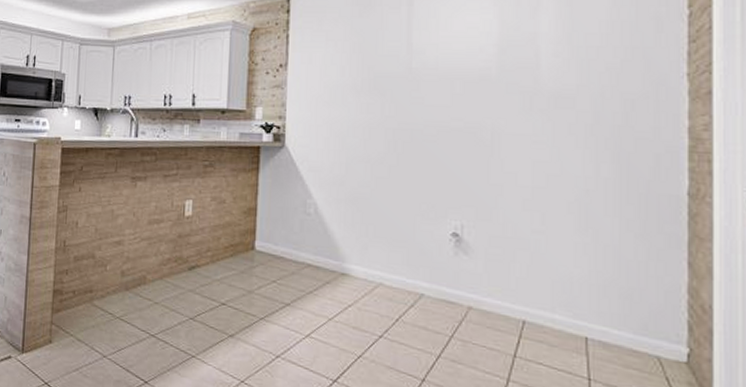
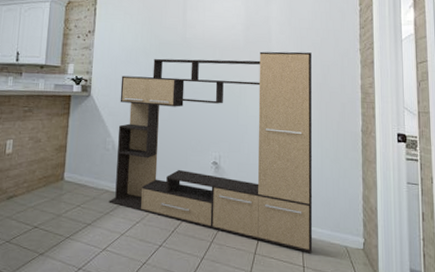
media console: none [312,81,605,361] -> present [109,51,313,253]

